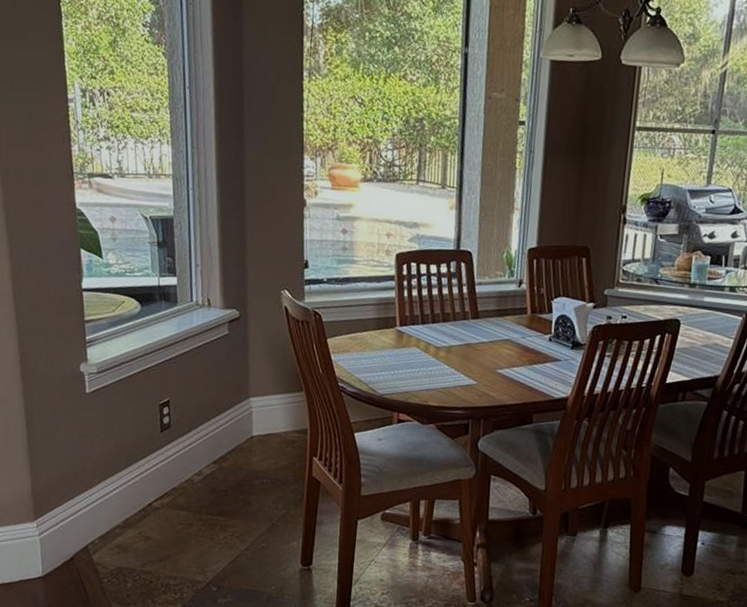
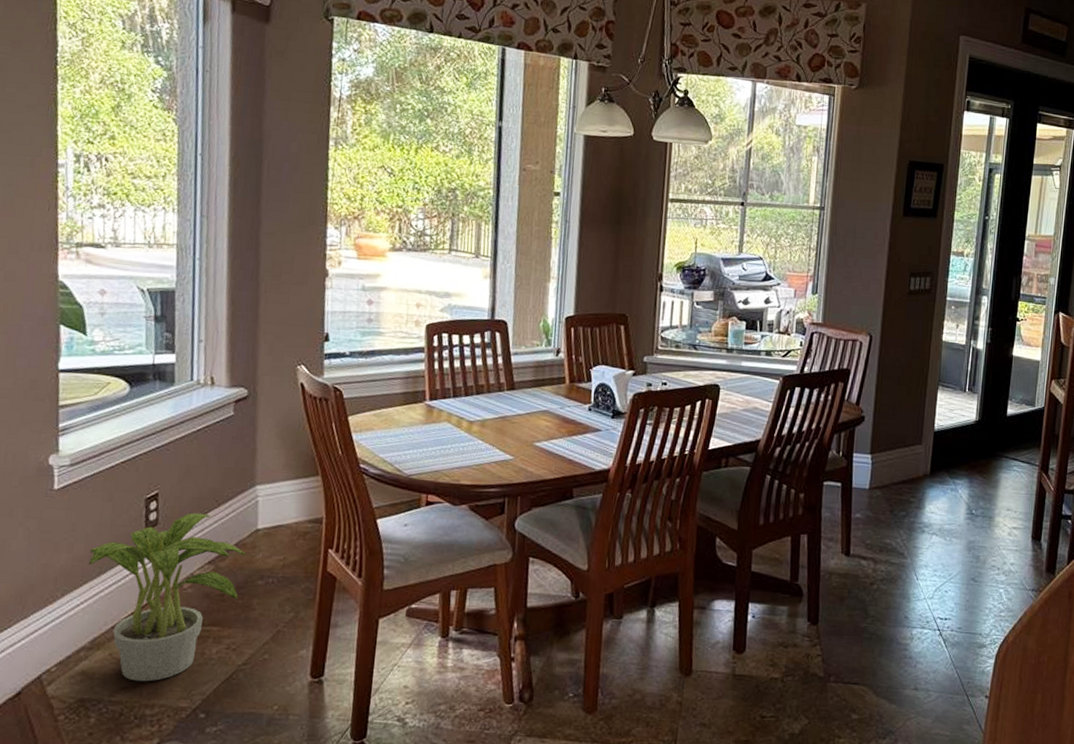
potted plant: none [117,419,243,558] -> present [88,513,246,682]

